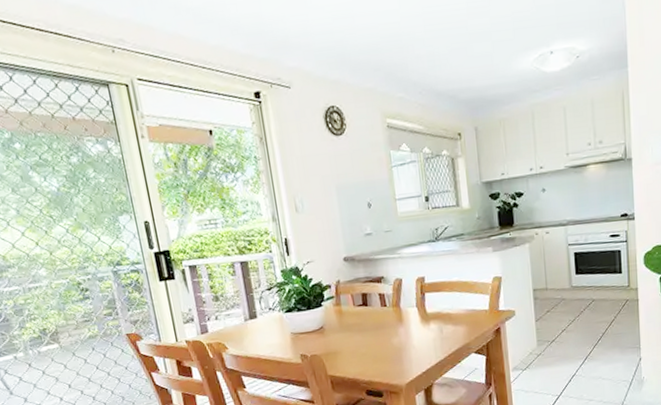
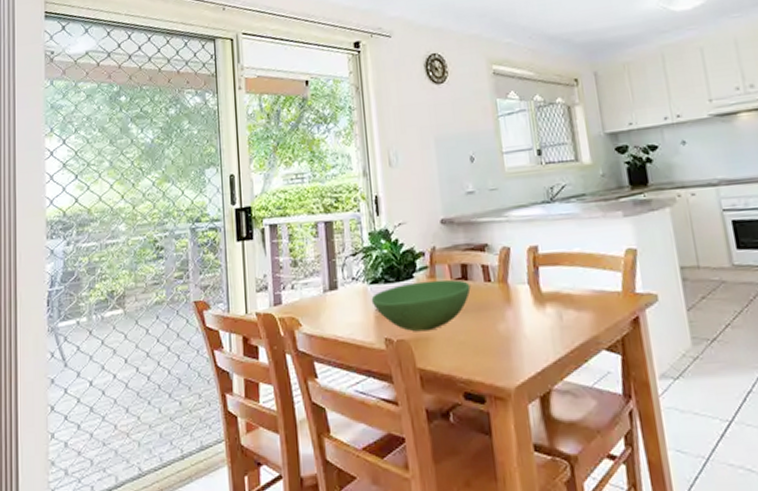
bowl: none [287,306,370,348] -> present [371,279,471,332]

